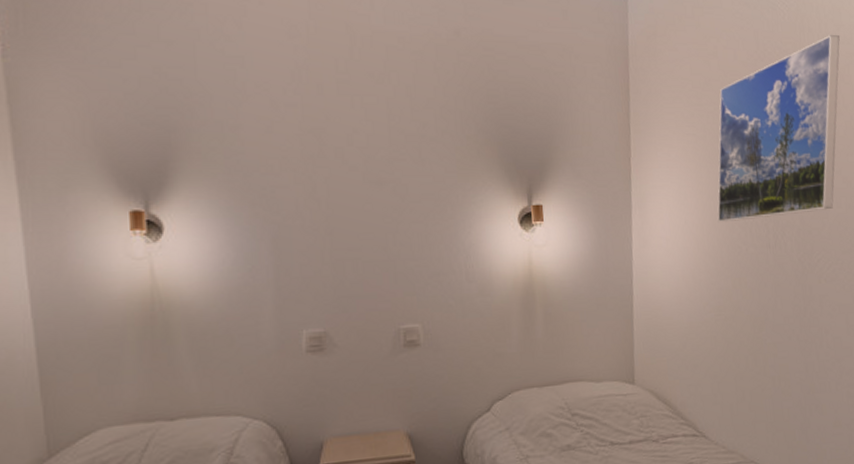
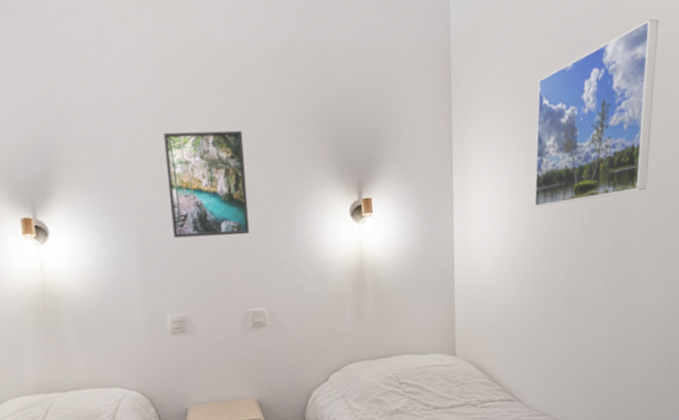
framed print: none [307,121,404,241] -> present [163,130,250,238]

